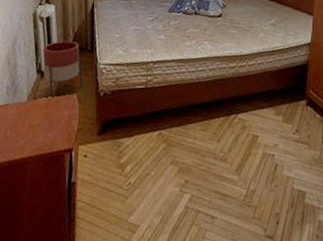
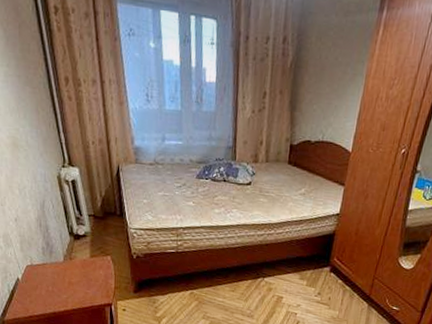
planter: present [42,40,83,100] -> none [72,204,115,260]

